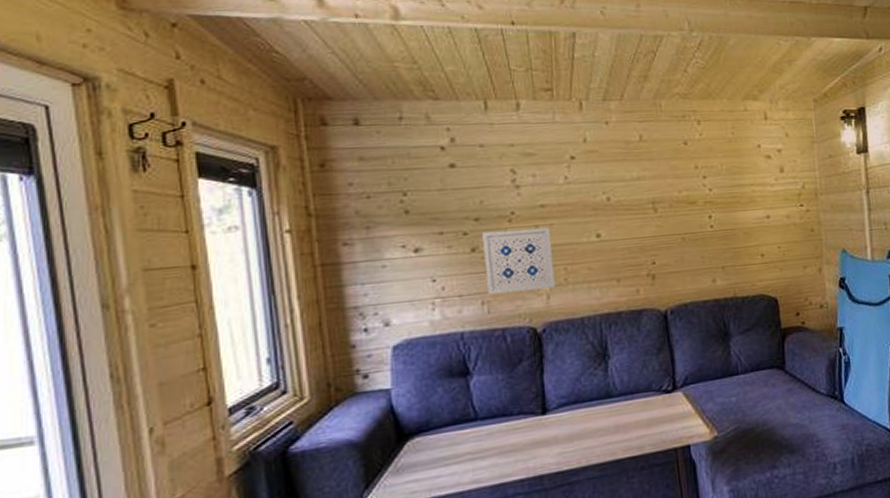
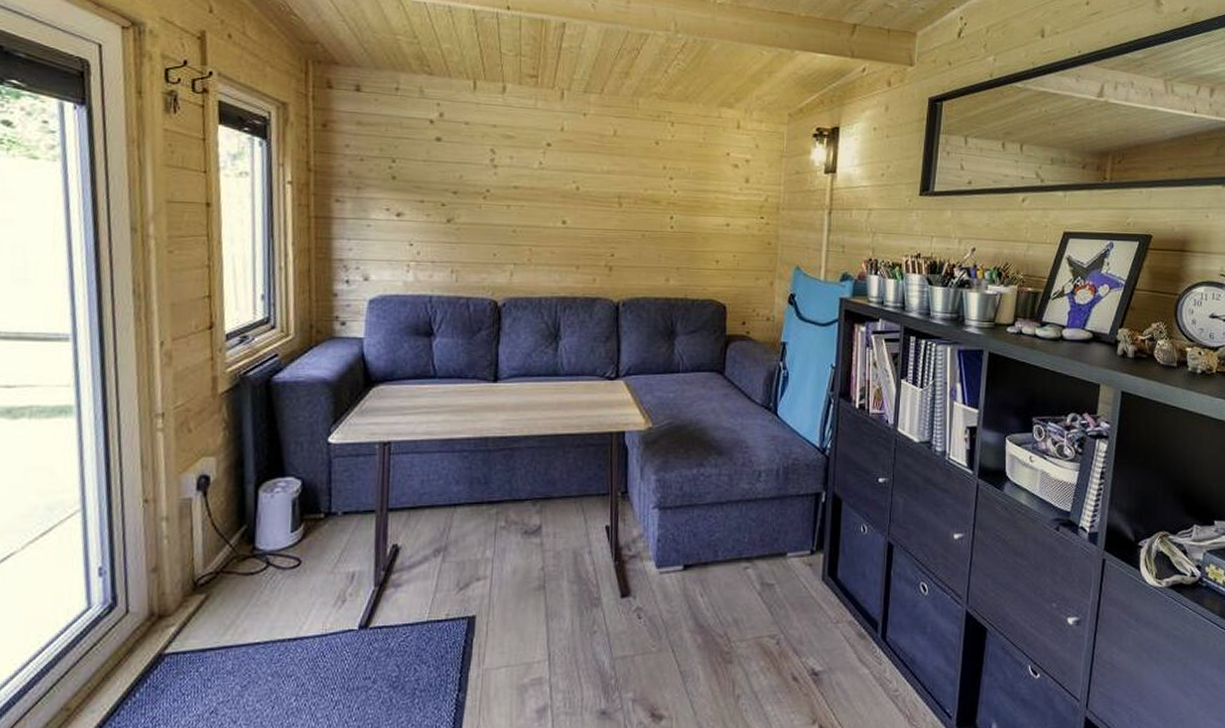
wall art: present [482,227,555,295] -> none [457,205,521,266]

